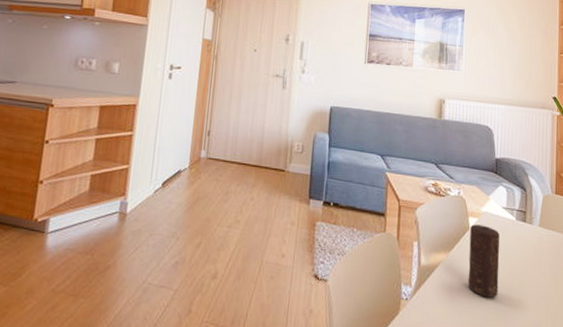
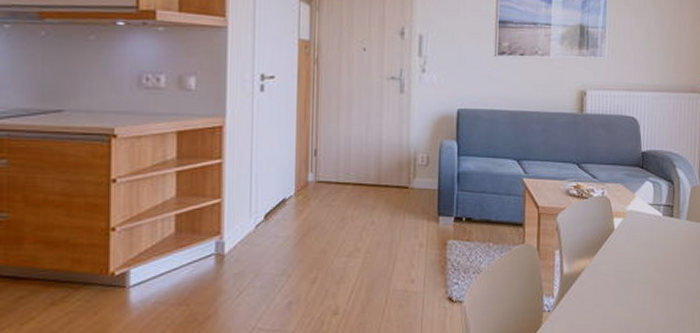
candle: present [467,224,500,298] -> none [613,224,646,299]

